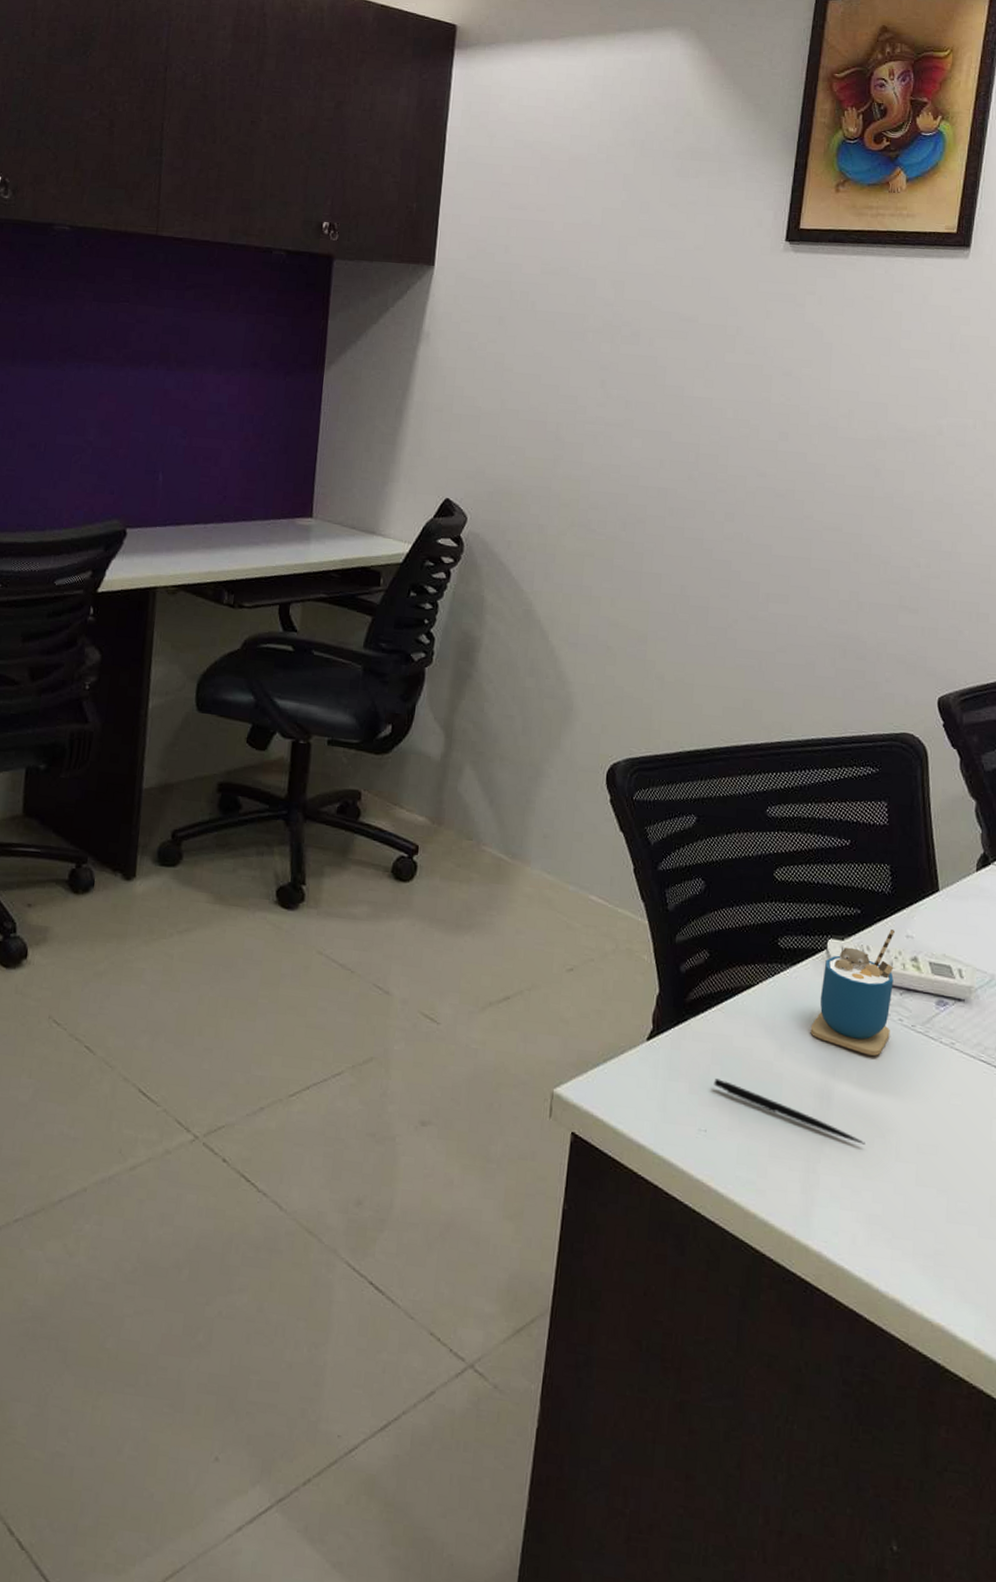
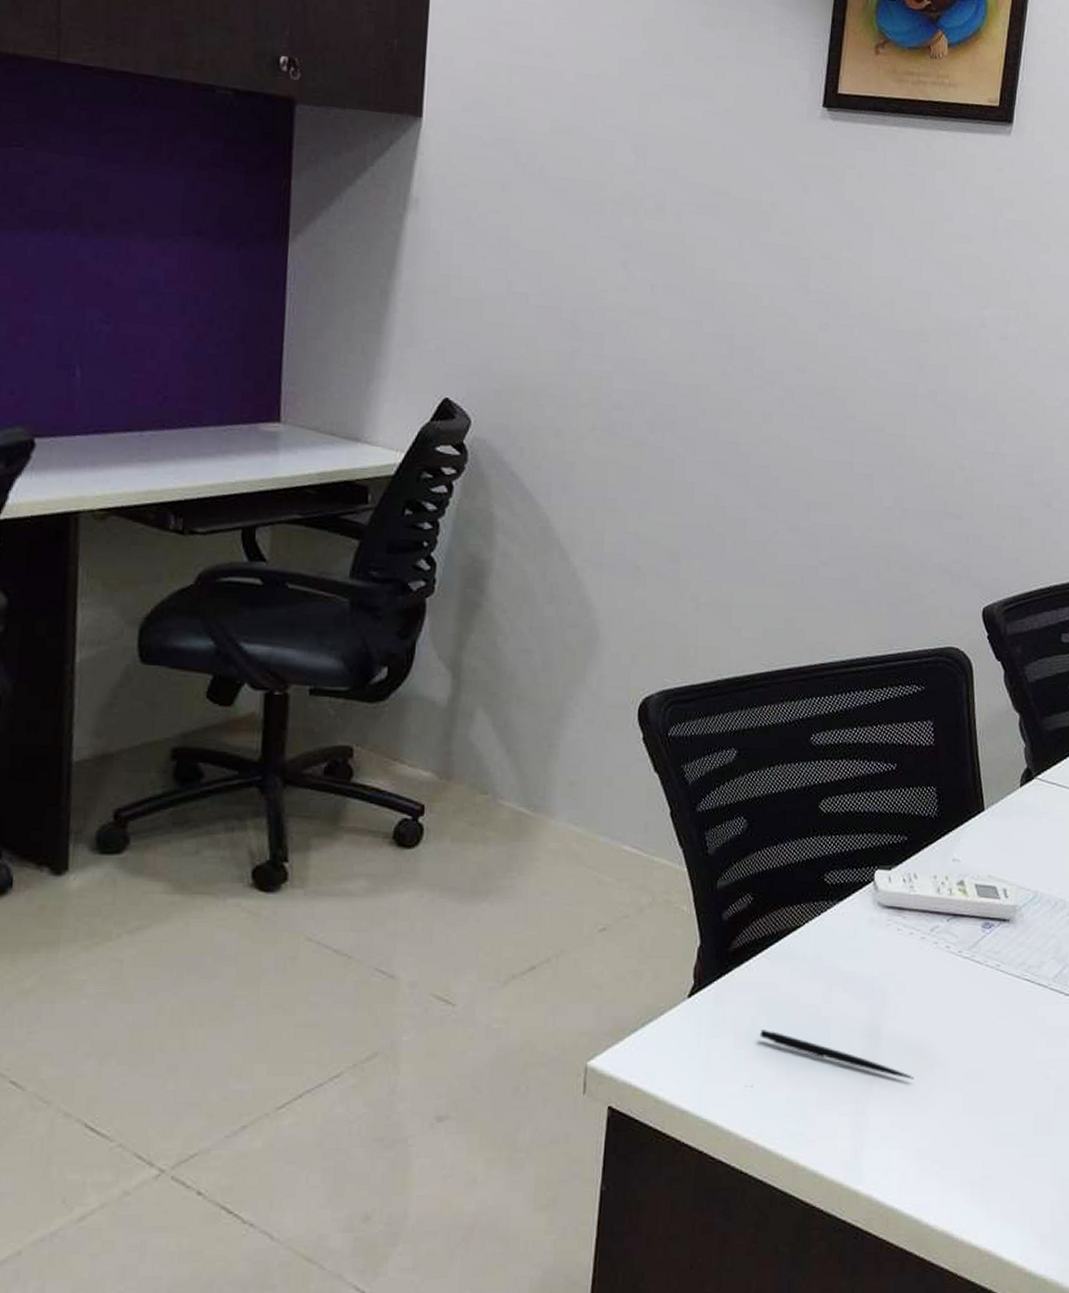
cup: present [810,929,896,1056] -> none [858,854,942,987]

